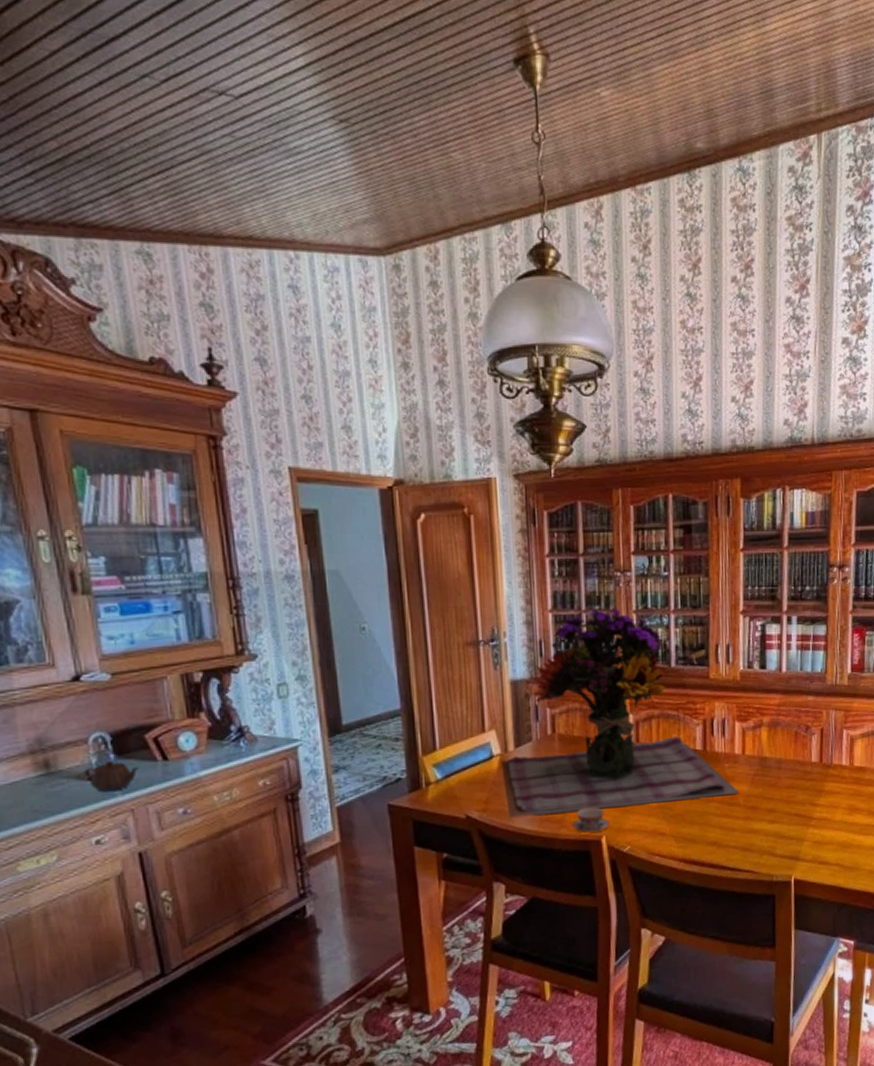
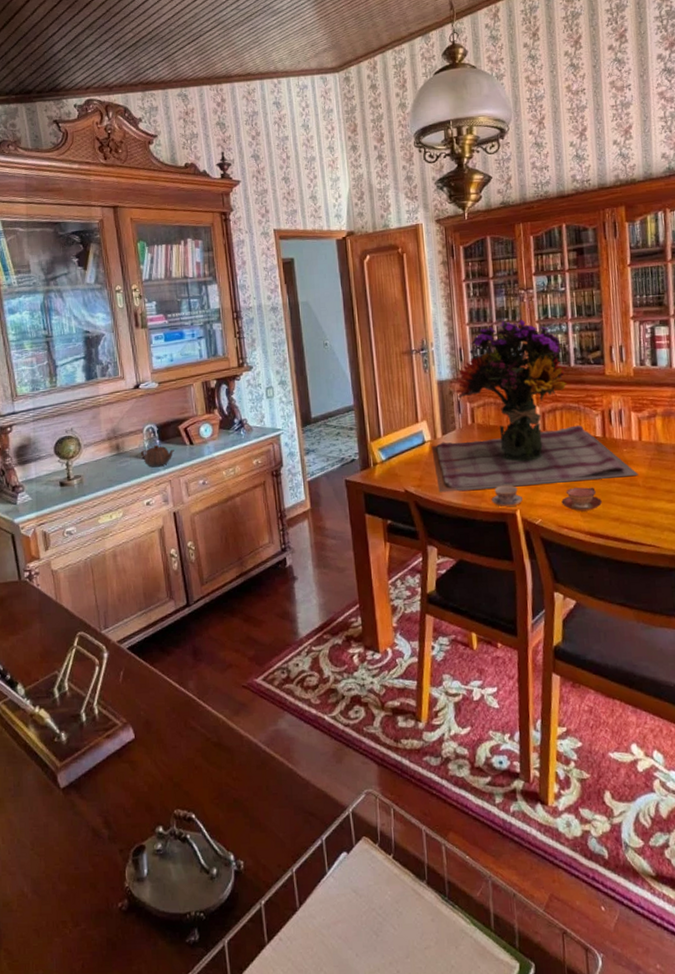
teacup: none [654,807,699,837] -> present [561,487,602,512]

